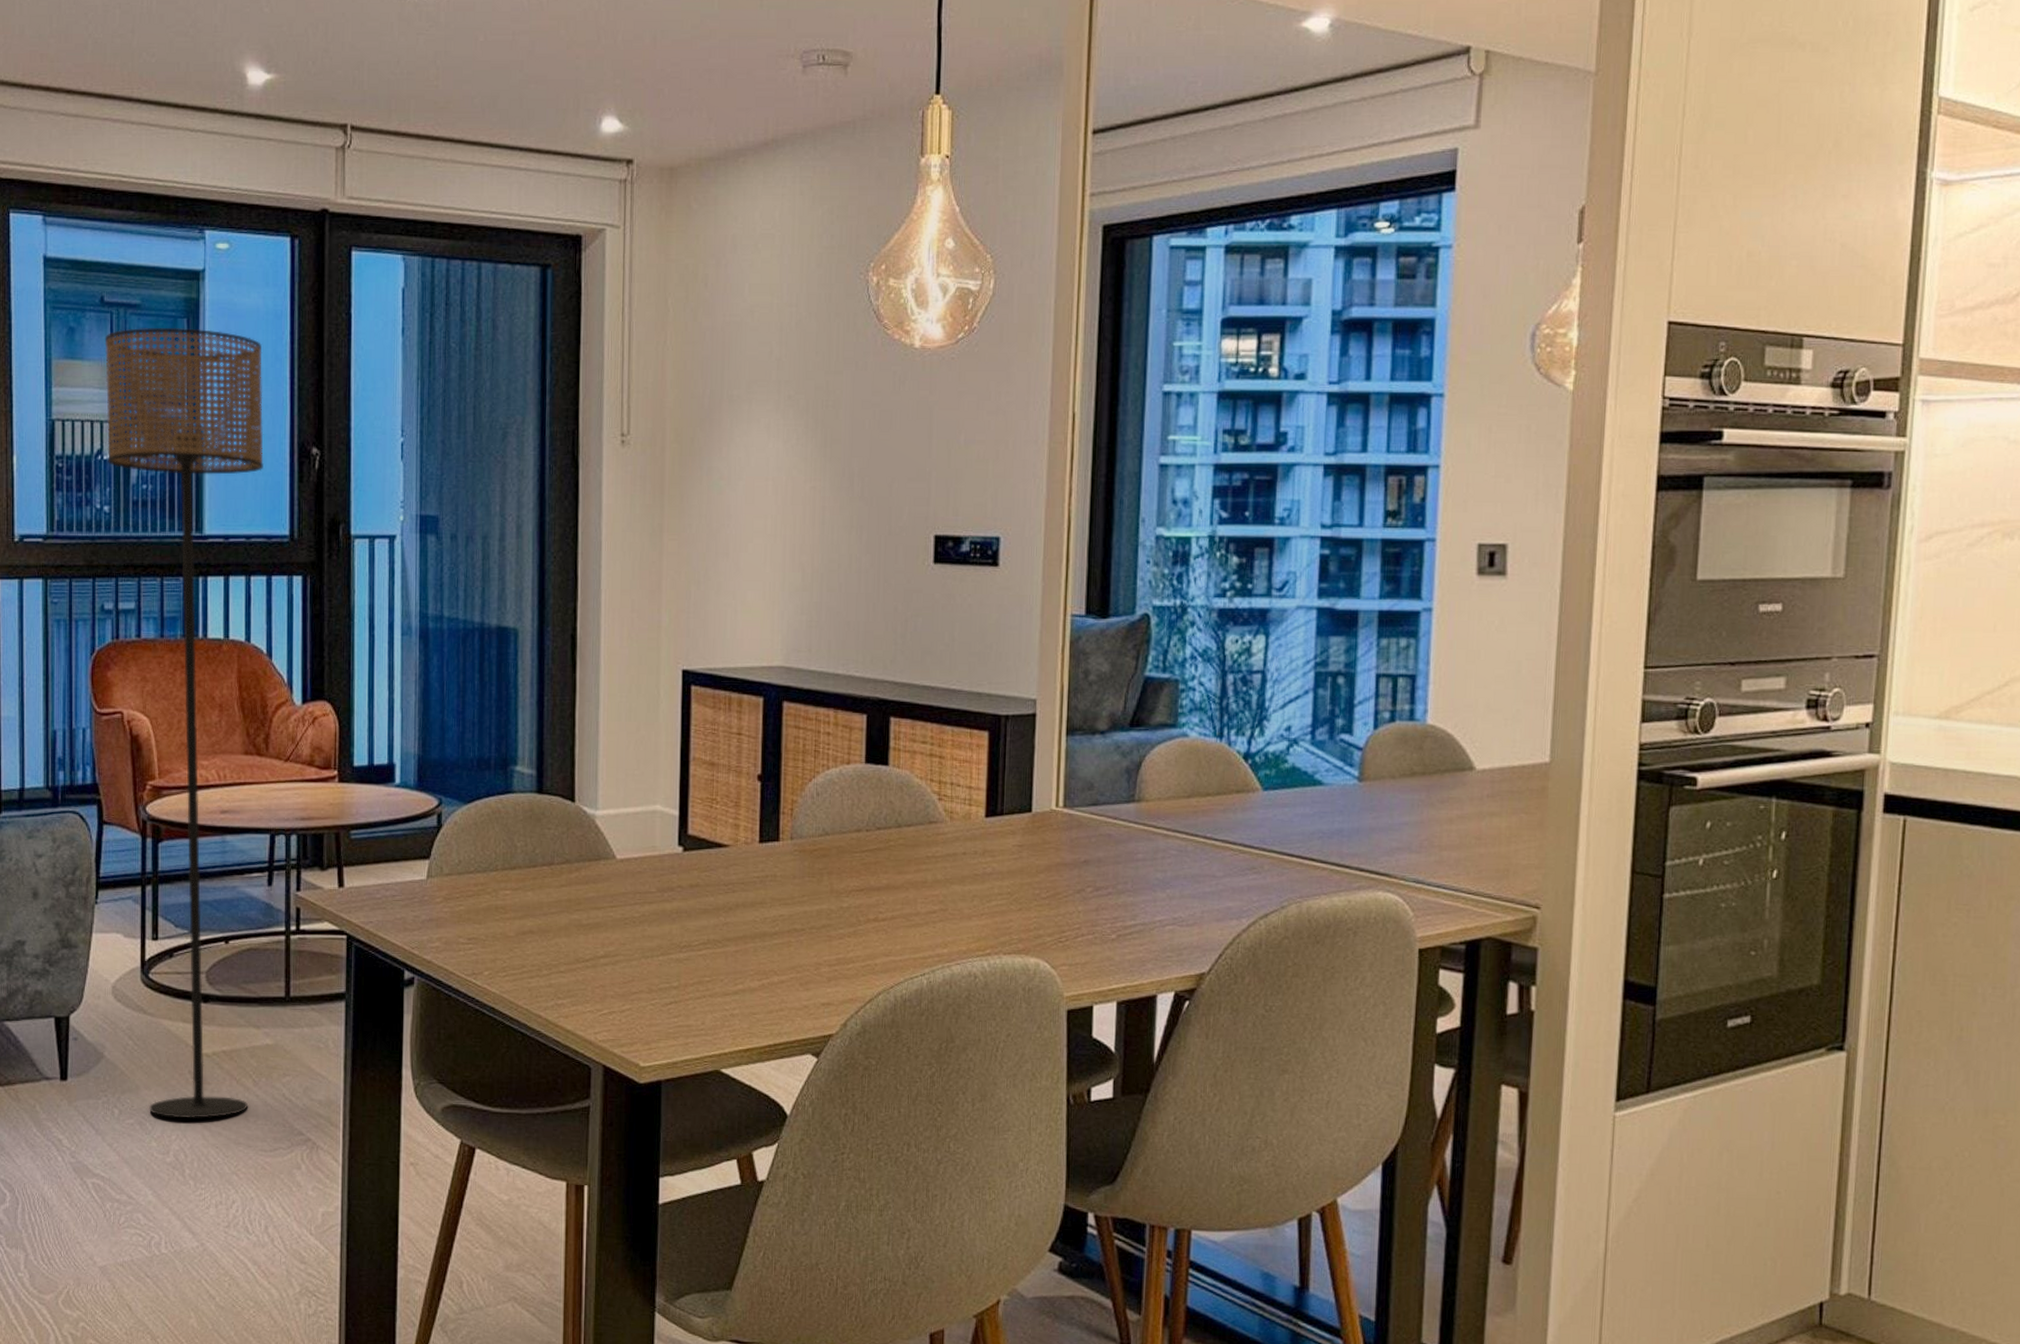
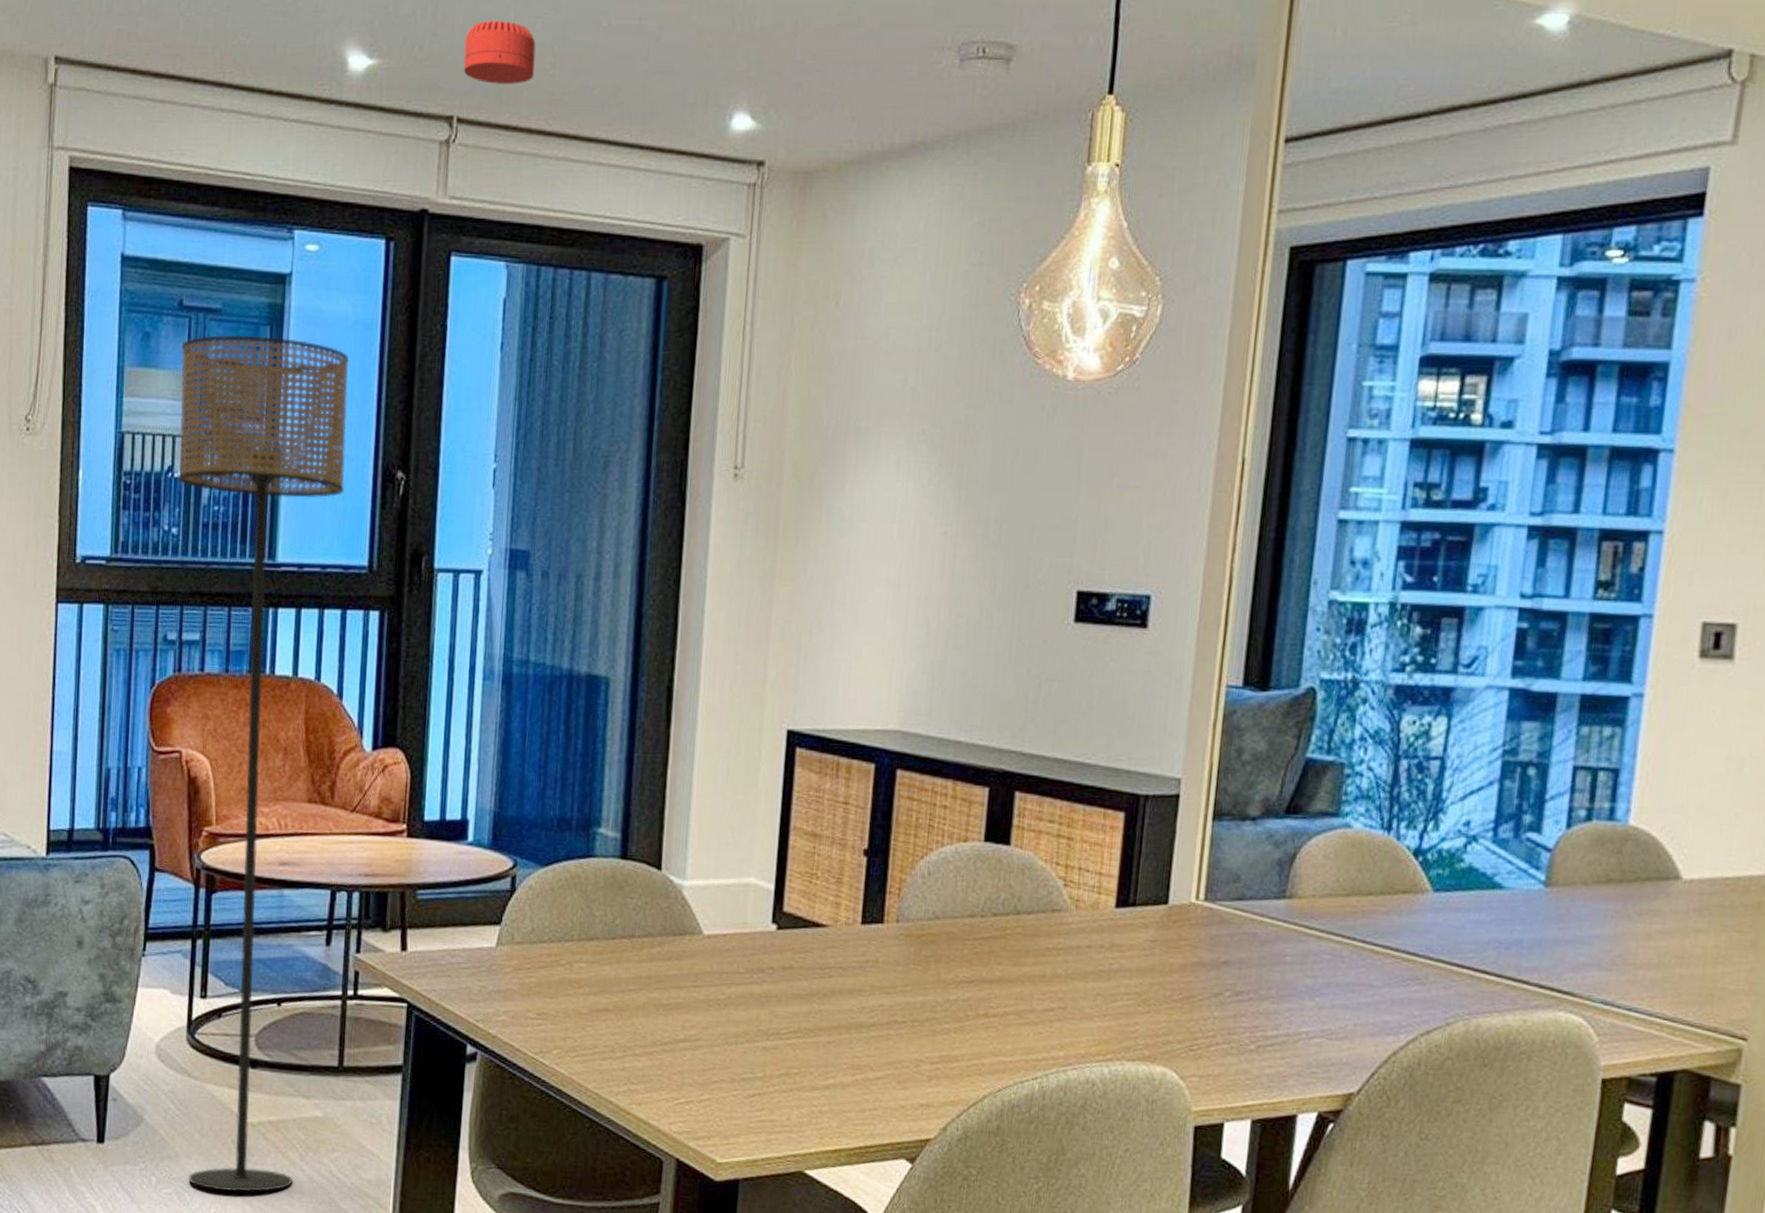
smoke detector: none [354,38,420,95] -> present [463,21,536,84]

